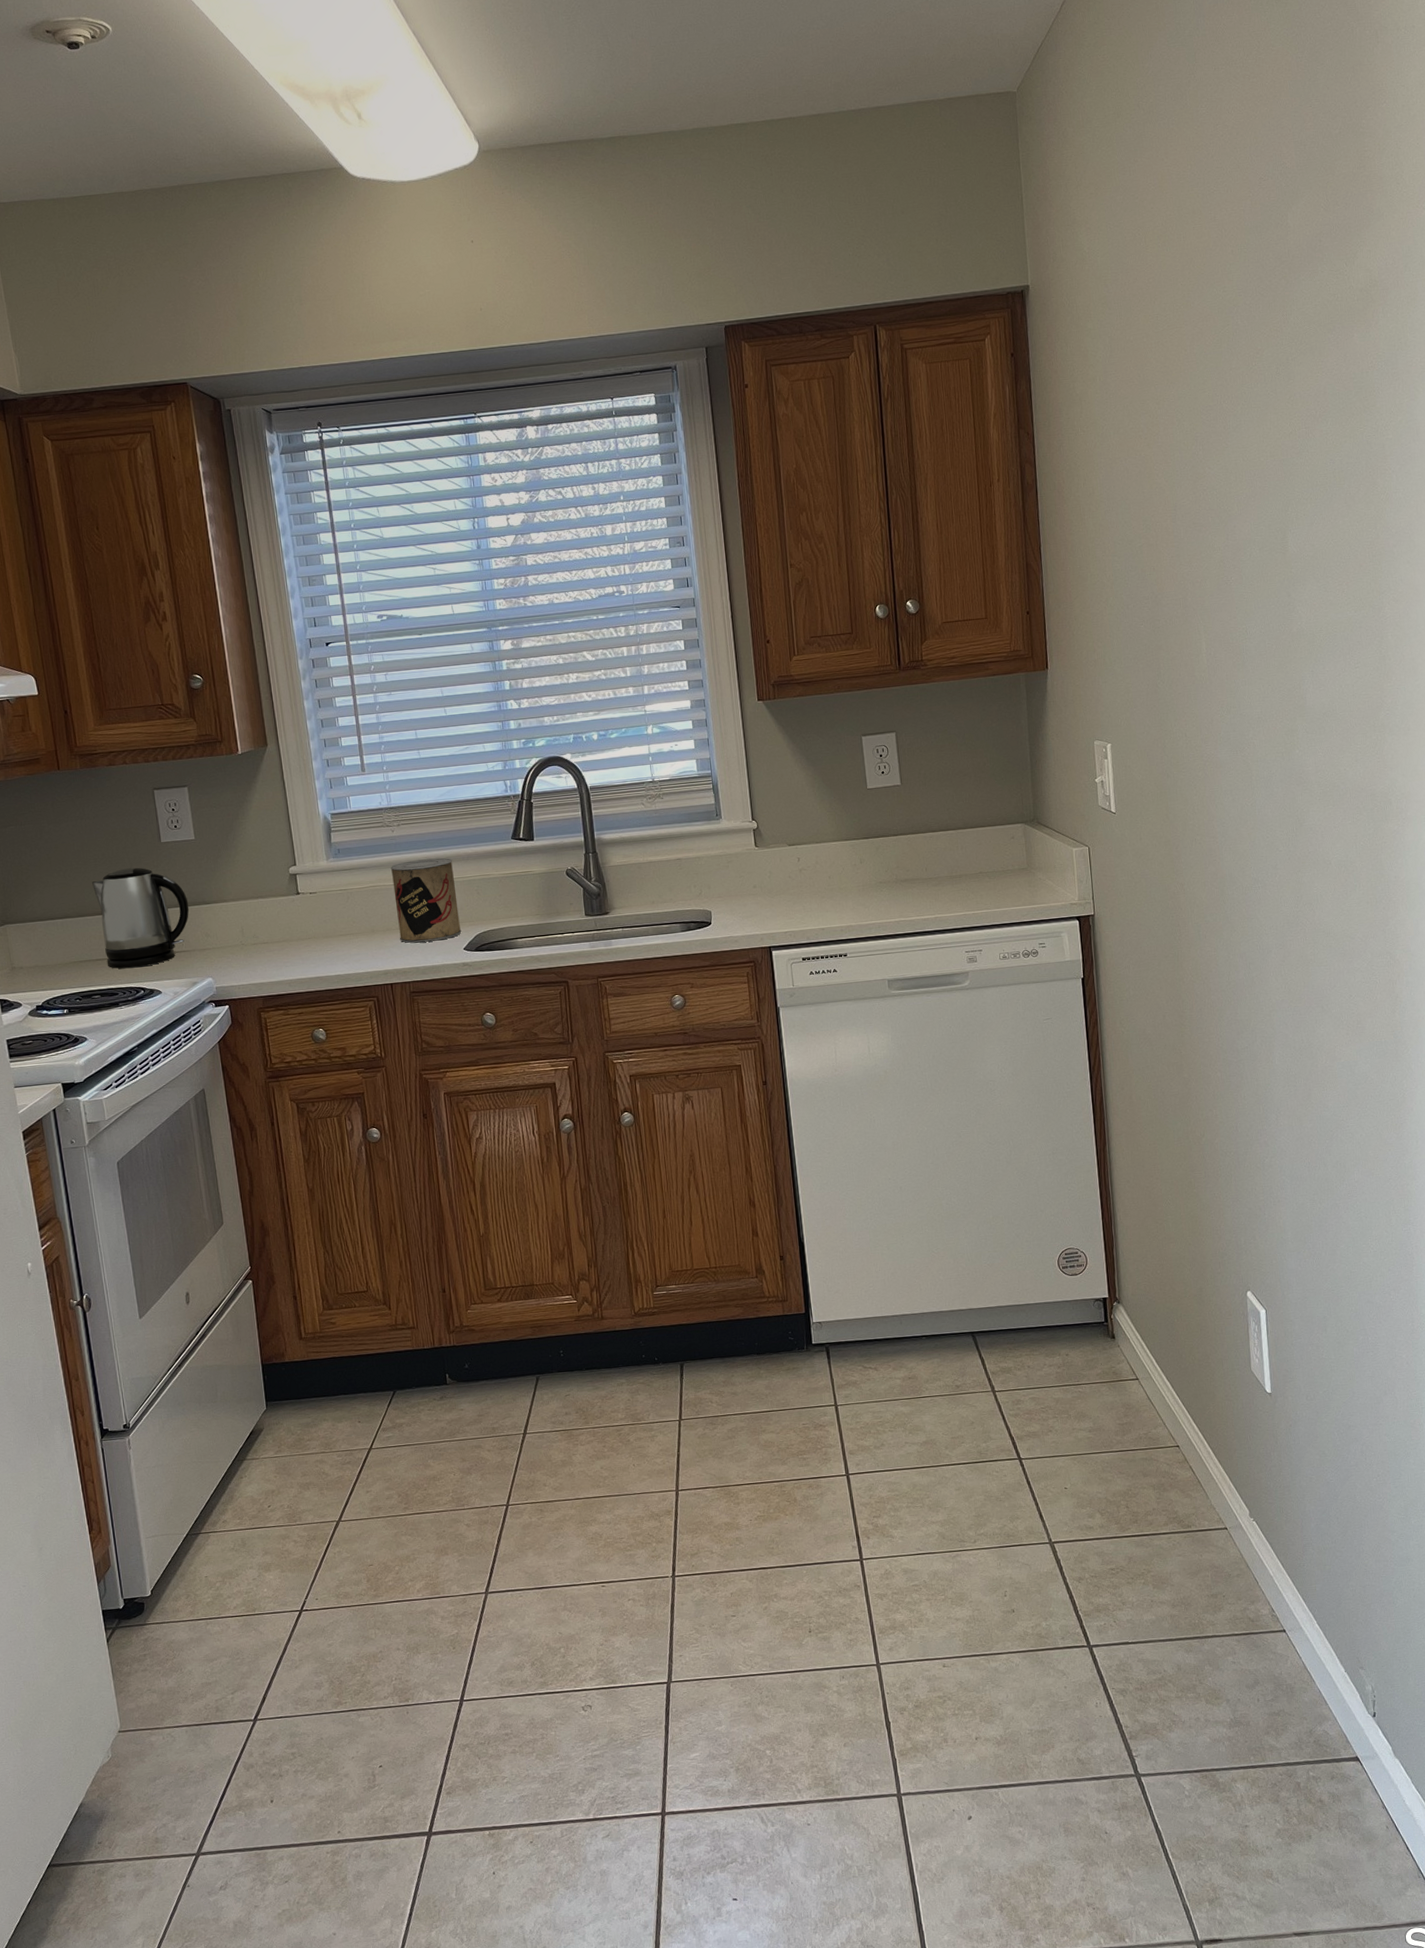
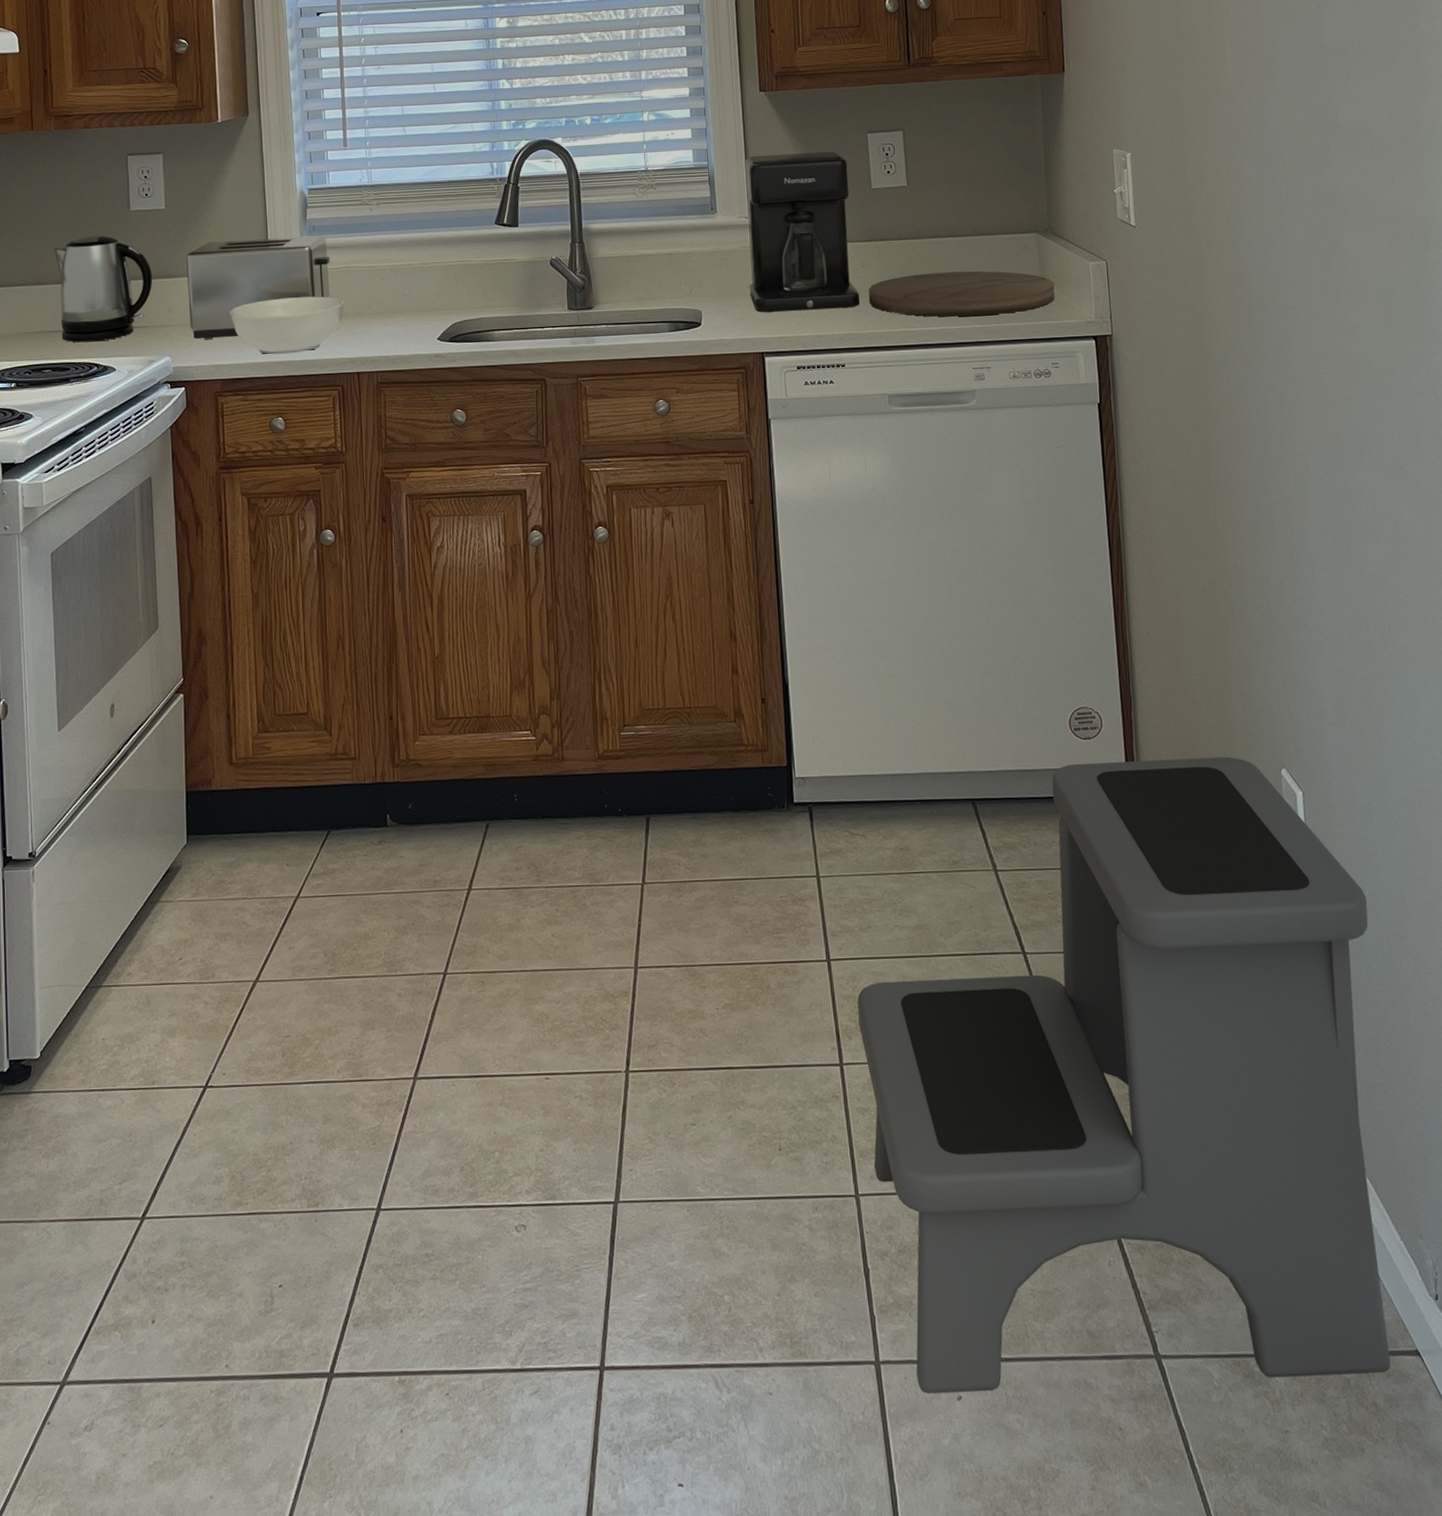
toaster: none [219,857,360,961] -> present [186,235,330,340]
bowl: none [264,914,374,971] -> present [229,296,344,355]
tin can: present [390,858,462,943] -> none [366,240,436,330]
coffee maker: none [746,755,859,910] -> present [744,151,860,313]
cutting board: none [867,861,1041,906] -> present [869,271,1055,317]
step stool: none [874,1283,1335,1816] -> present [857,756,1391,1394]

